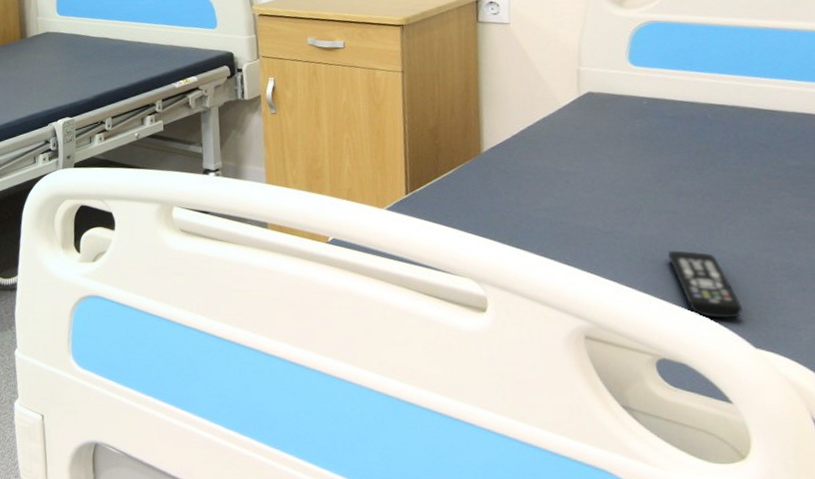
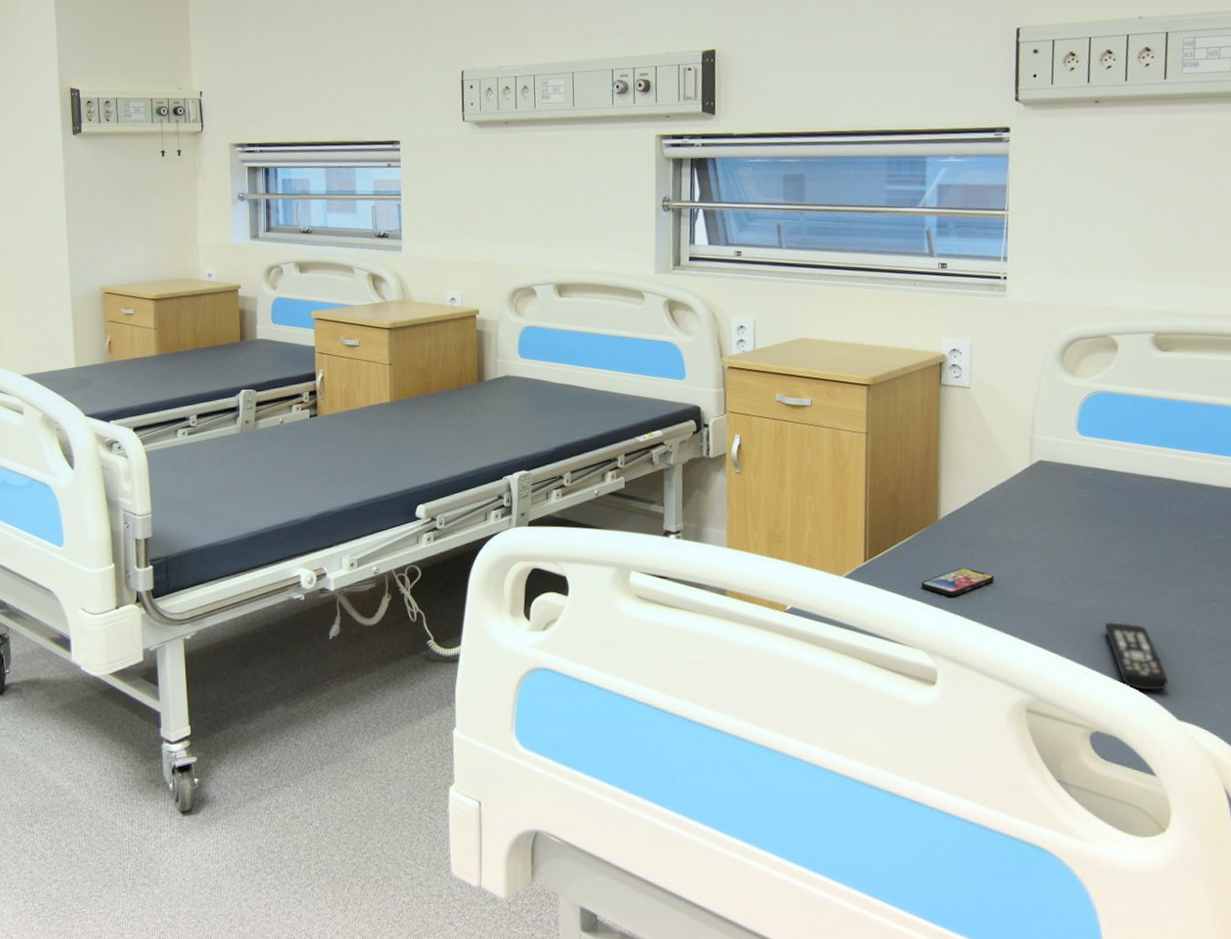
smartphone: none [466,198,544,226] -> present [921,567,994,596]

